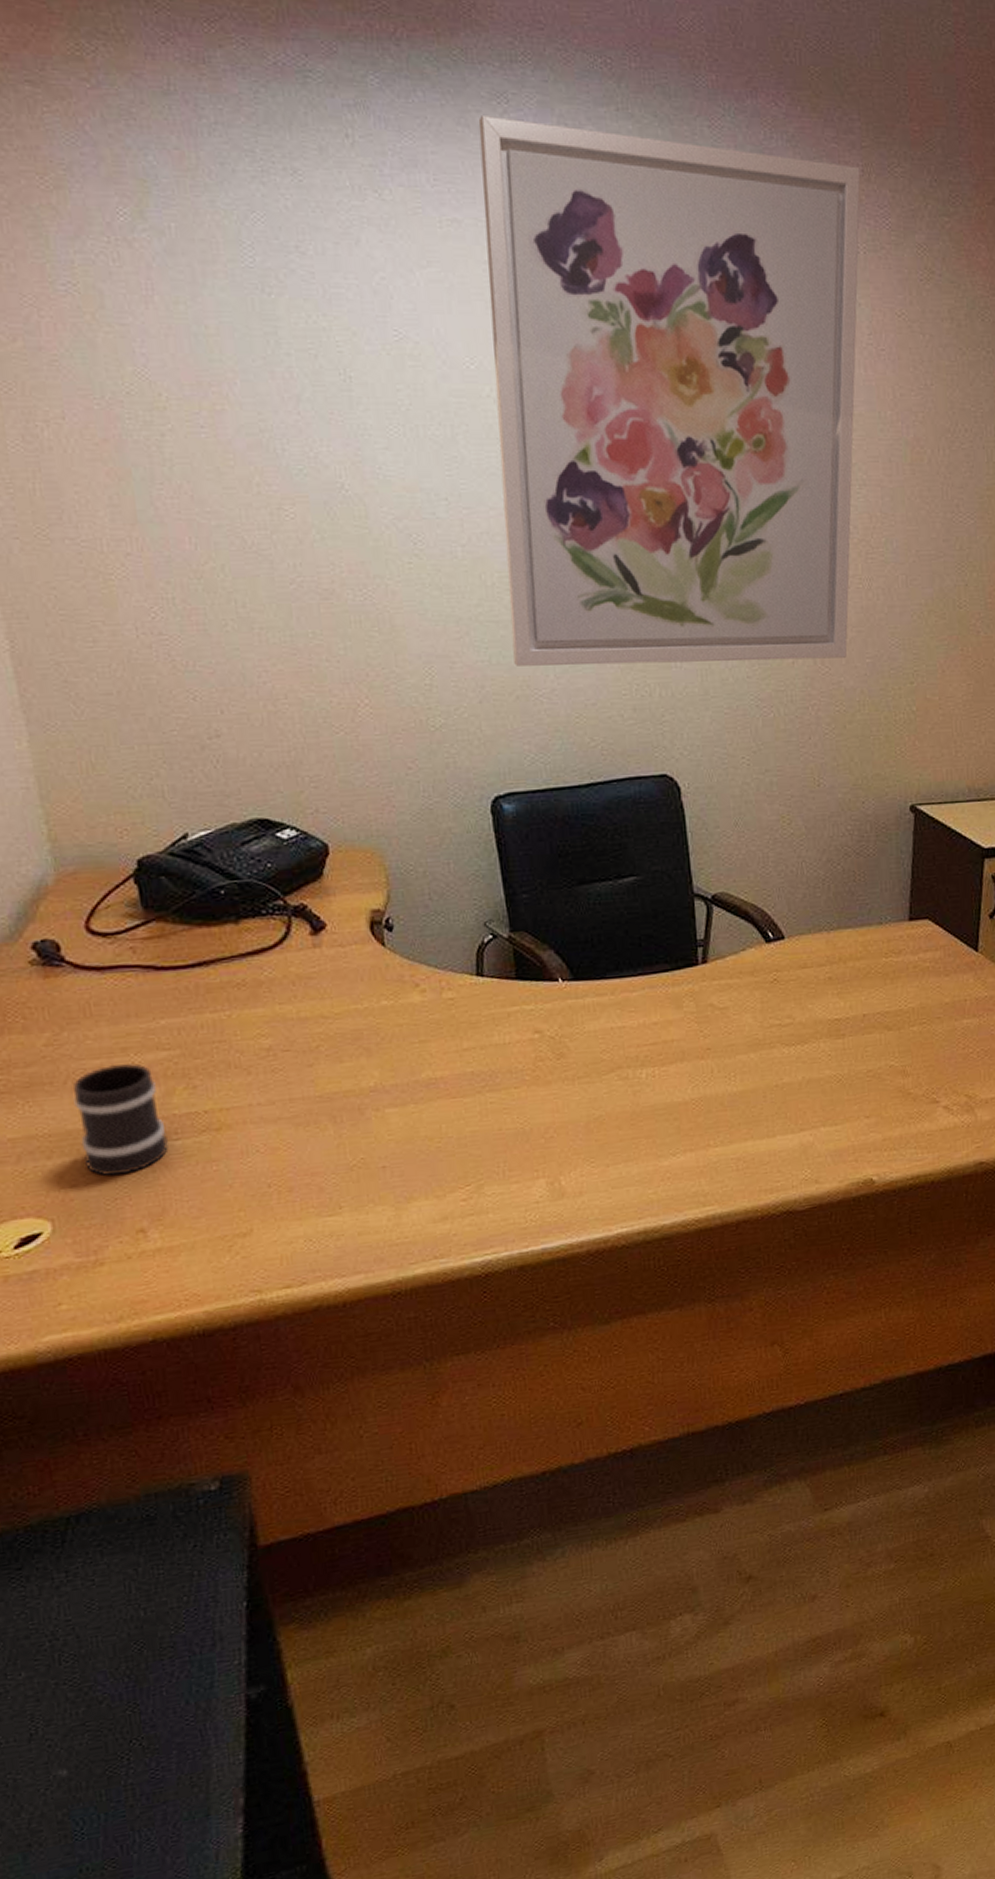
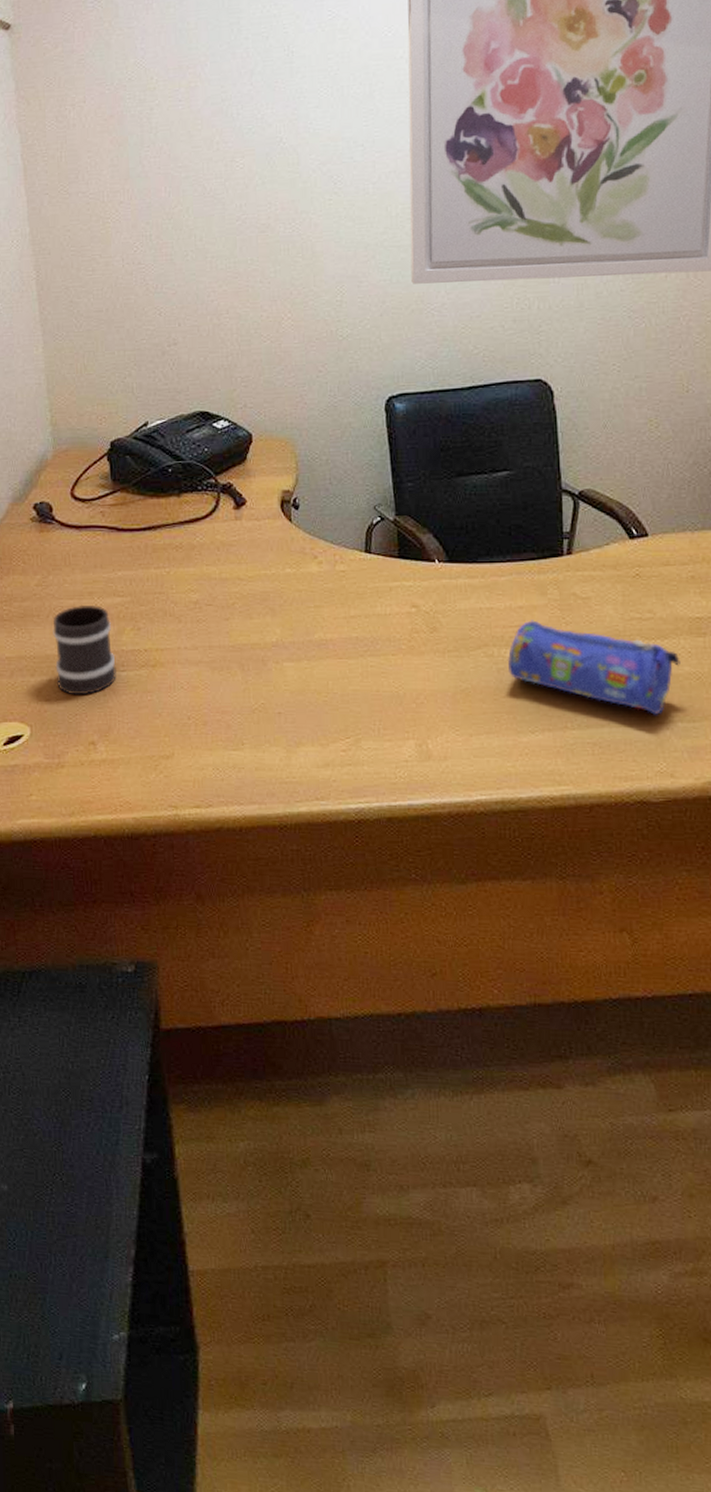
pencil case: none [643,1036,821,1122] -> present [507,620,681,715]

